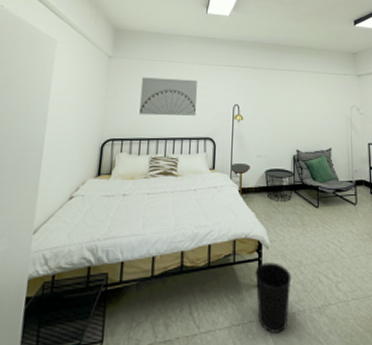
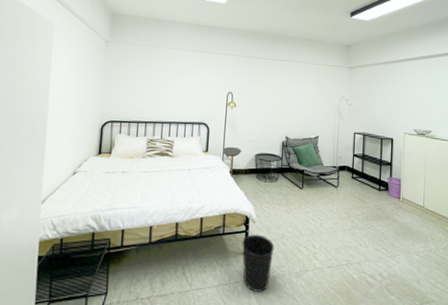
wall art: present [139,77,197,116] -> none [137,63,193,102]

